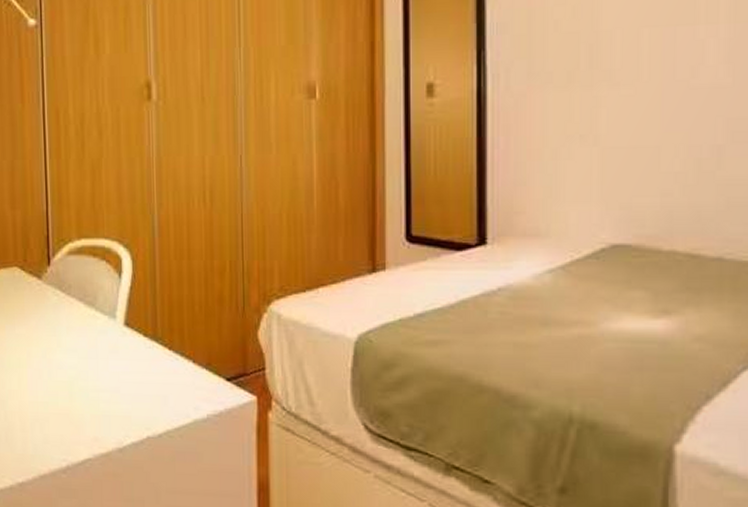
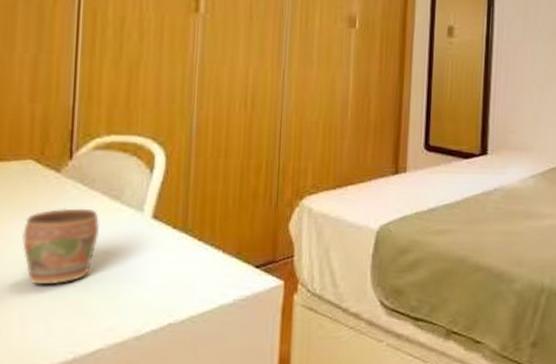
mug: none [16,315,80,392] -> present [22,208,100,285]

